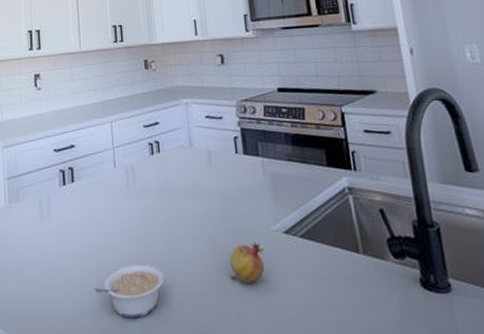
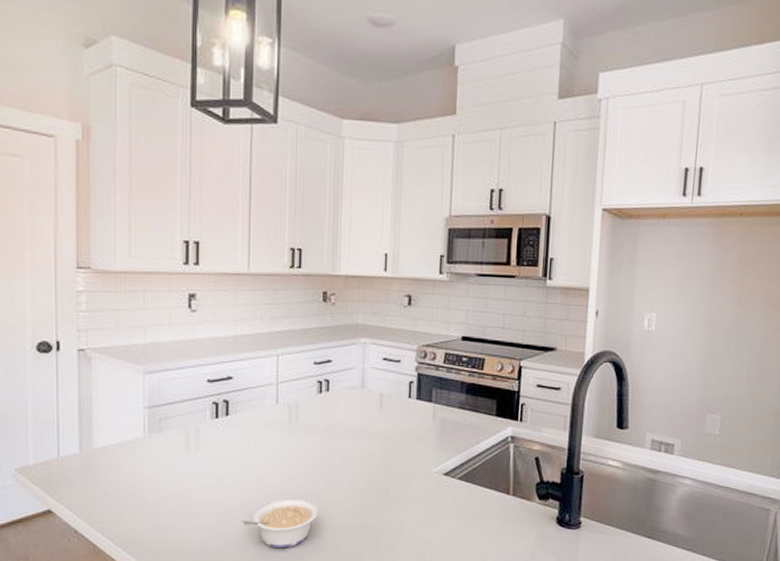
fruit: present [229,241,265,284] -> none [384,481,422,519]

